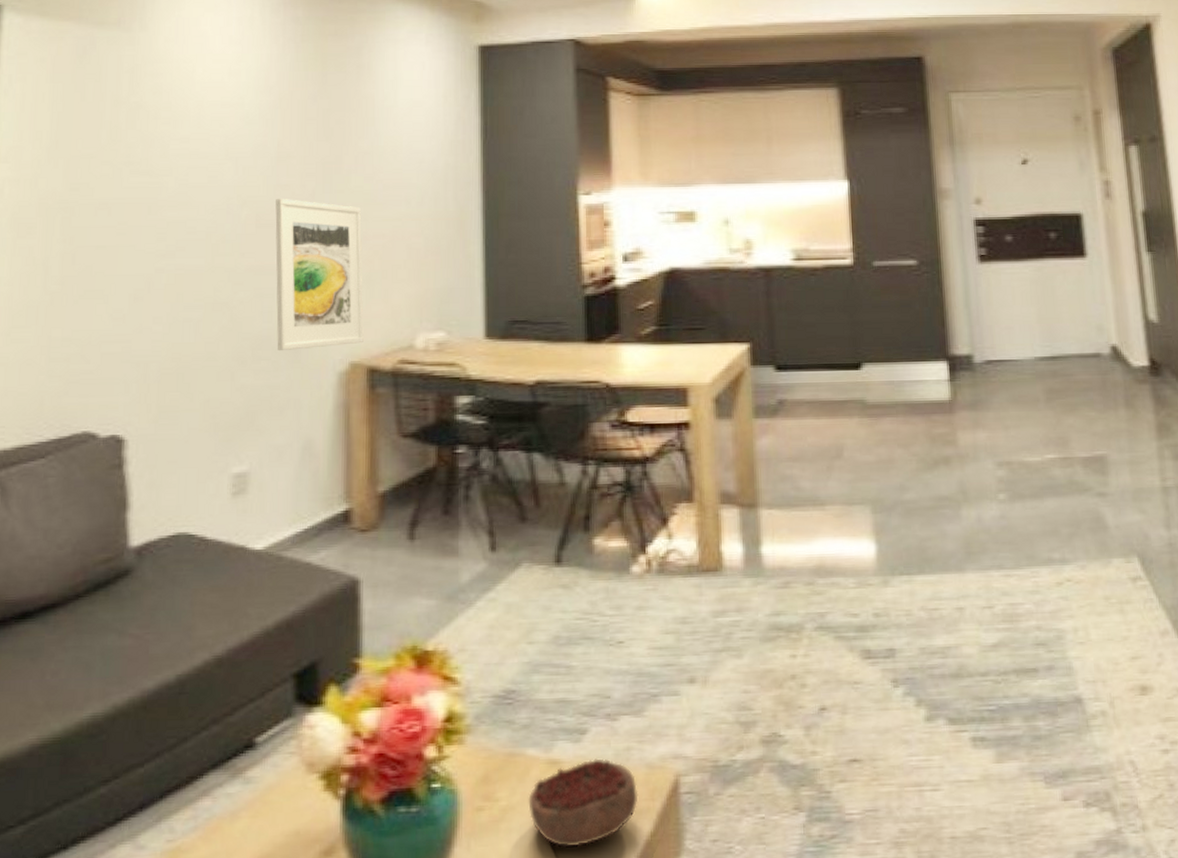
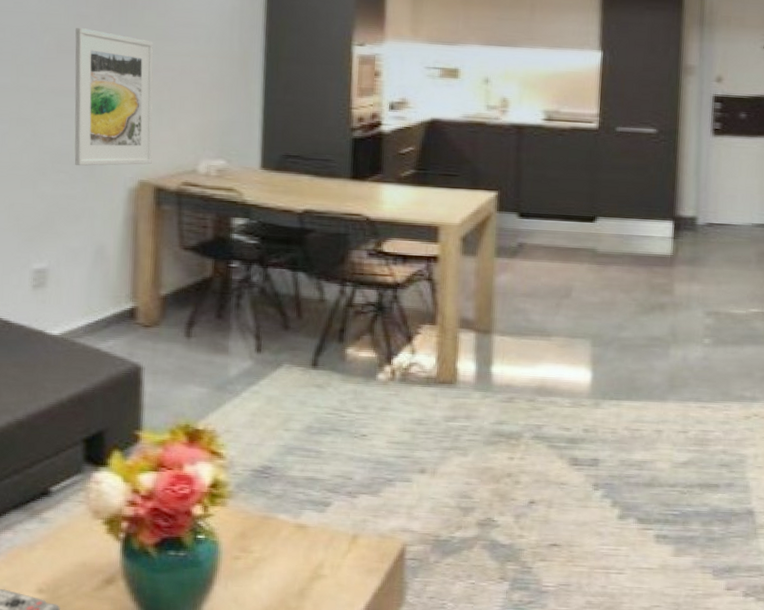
decorative bowl: present [528,758,639,848] -> none [278,526,370,594]

